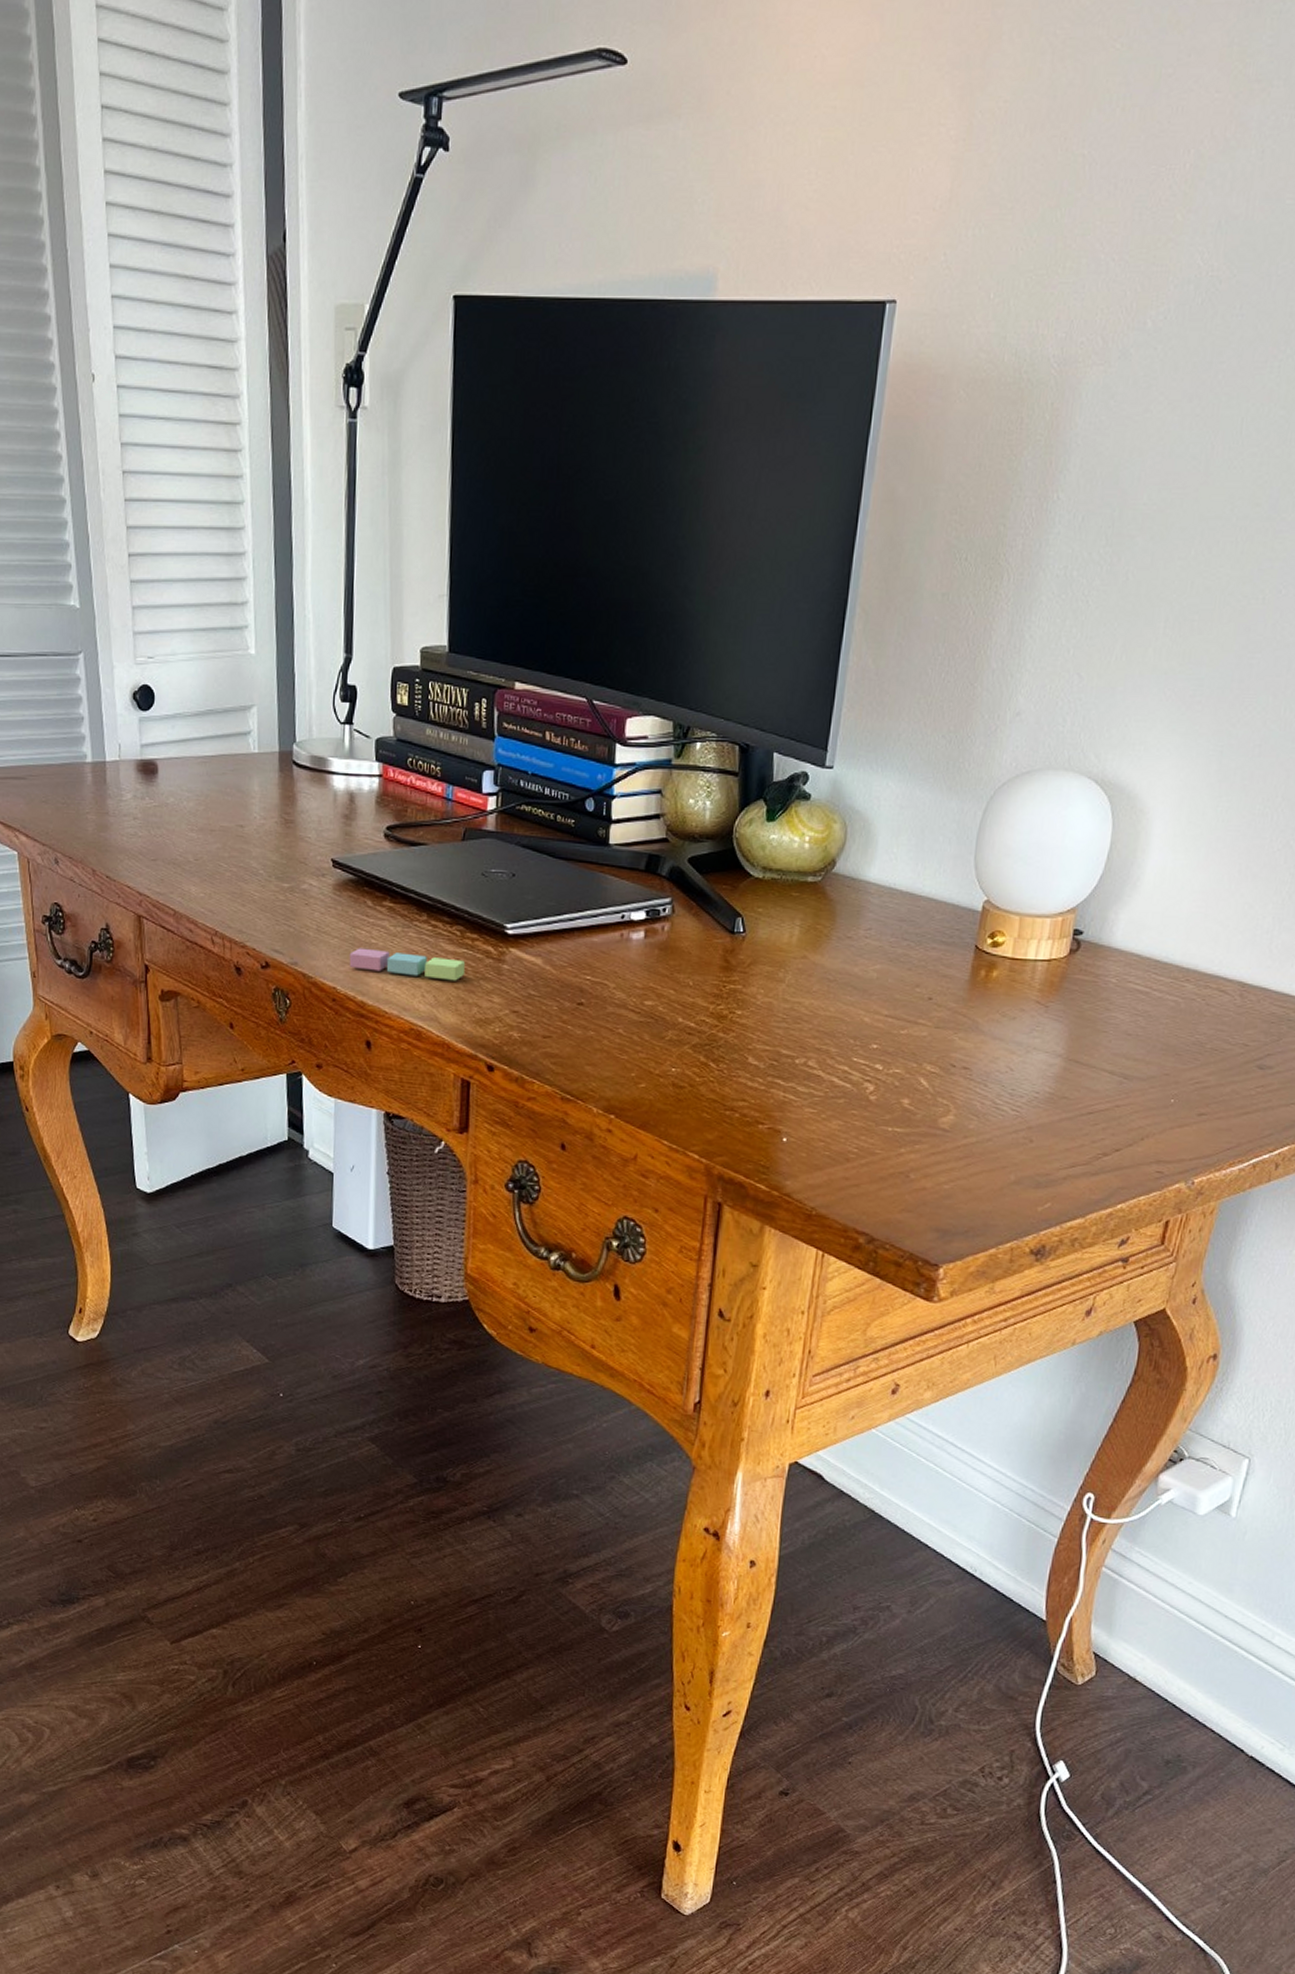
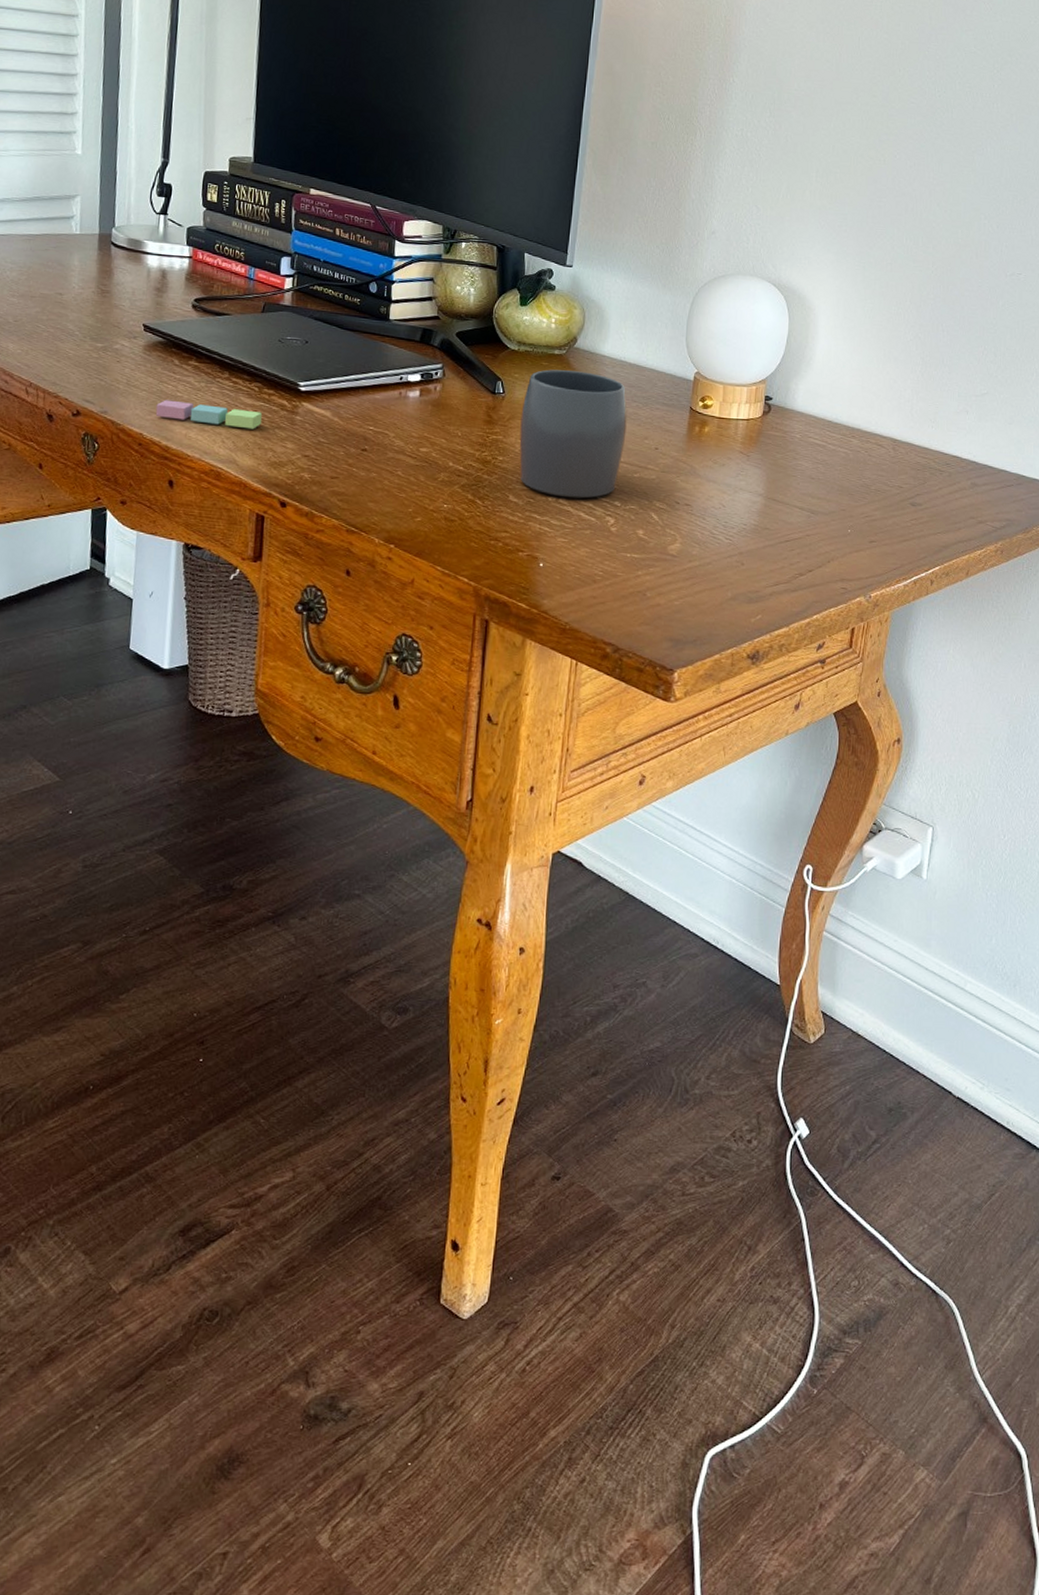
mug: none [761,901,896,1061] -> present [519,369,627,499]

